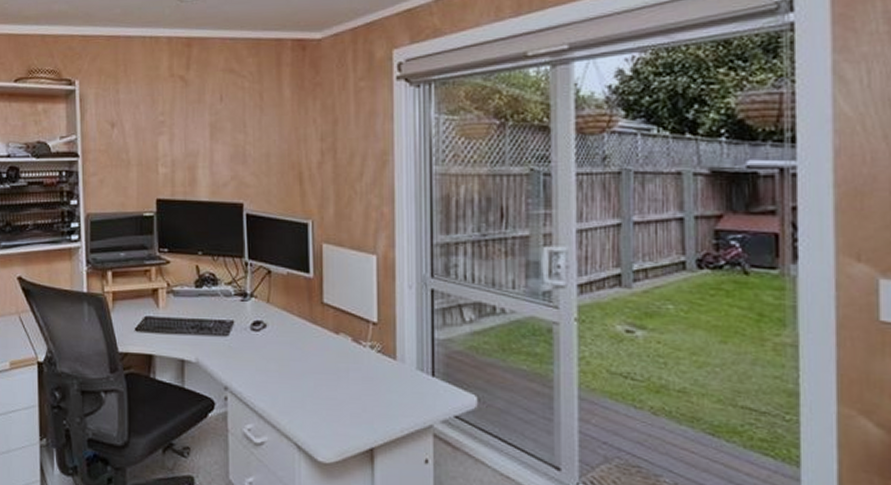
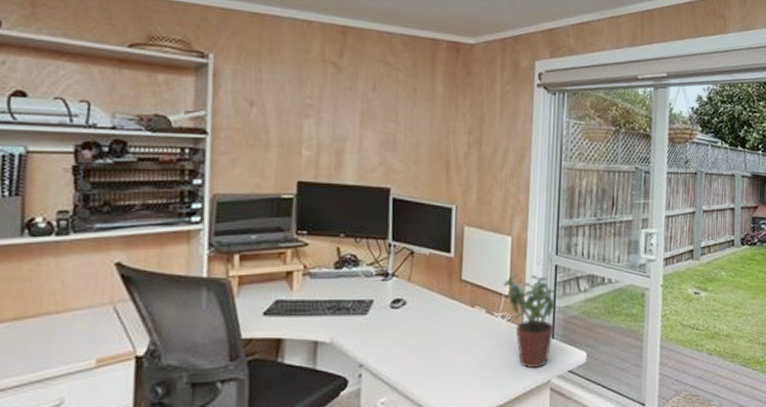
potted plant: none [370,298,435,410] -> present [503,274,557,369]

